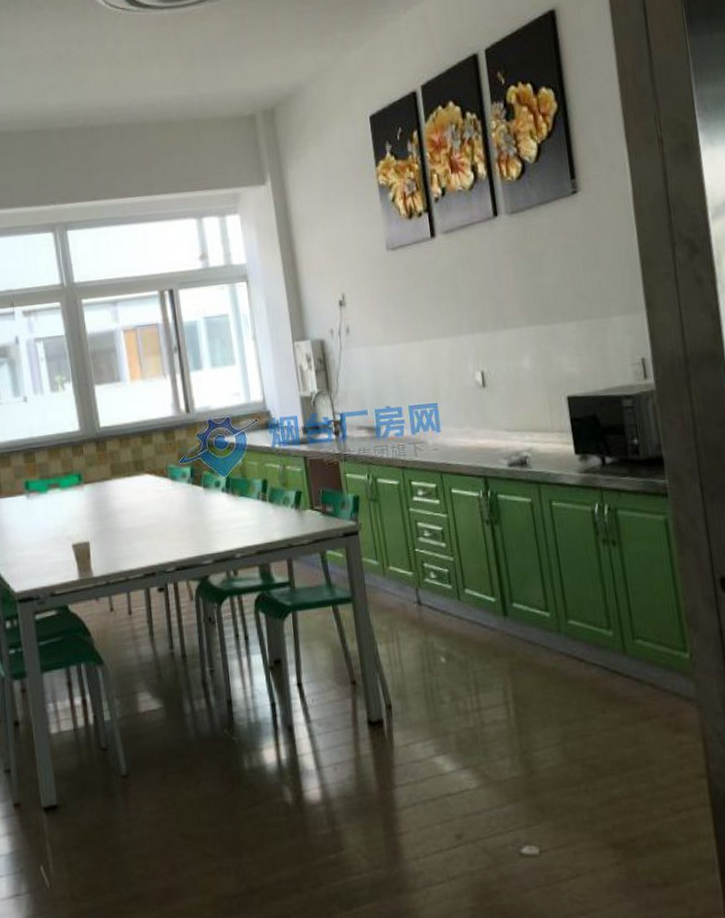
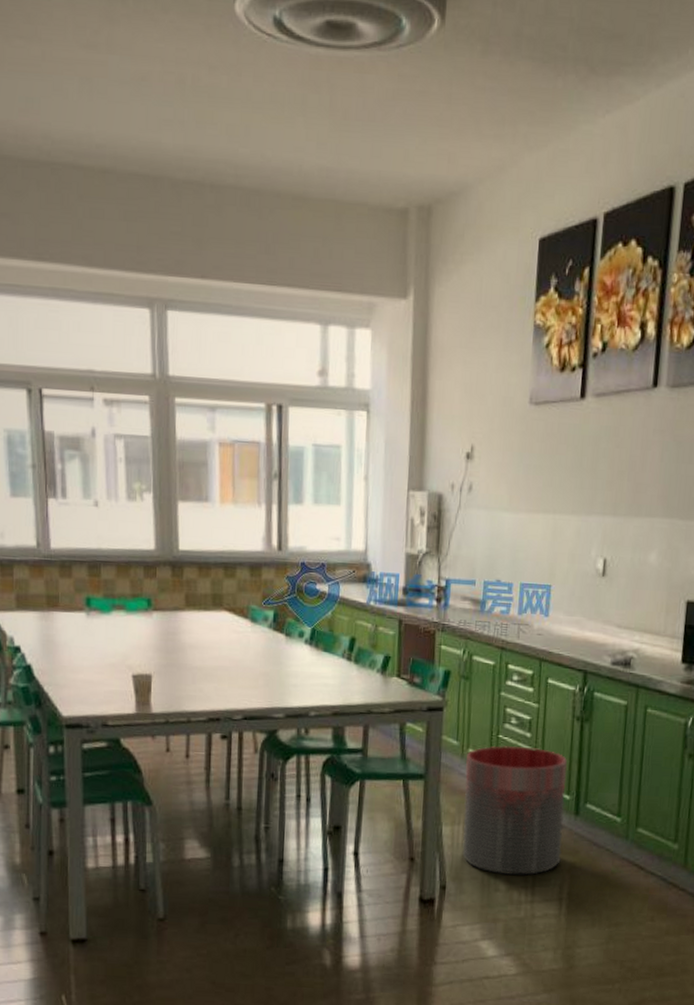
trash can: none [388,556,499,686] -> present [462,745,567,876]

